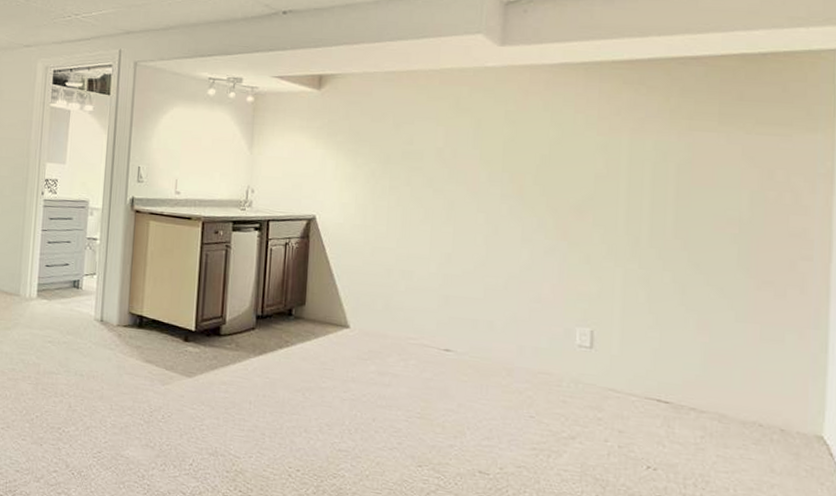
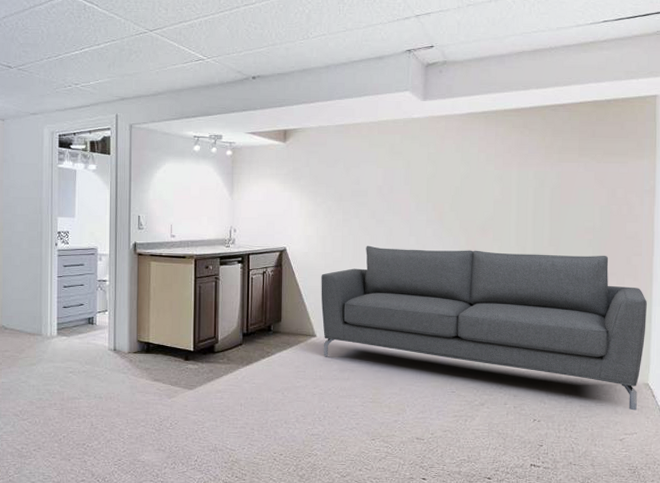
sofa: none [357,220,821,472] -> present [321,245,647,411]

